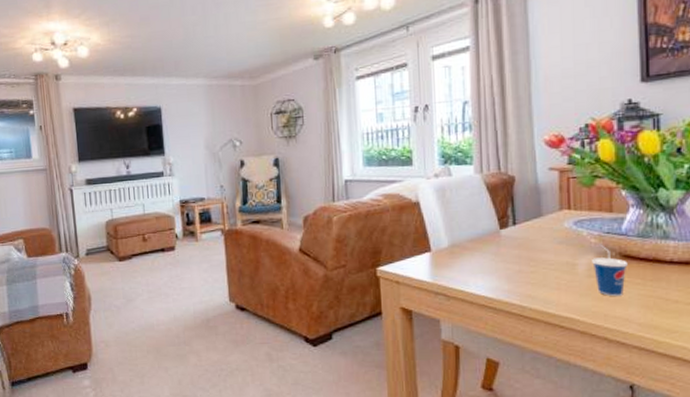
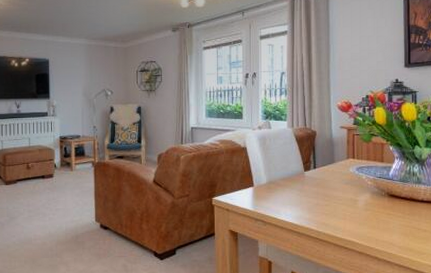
cup: present [592,244,628,297] -> none [368,185,393,226]

